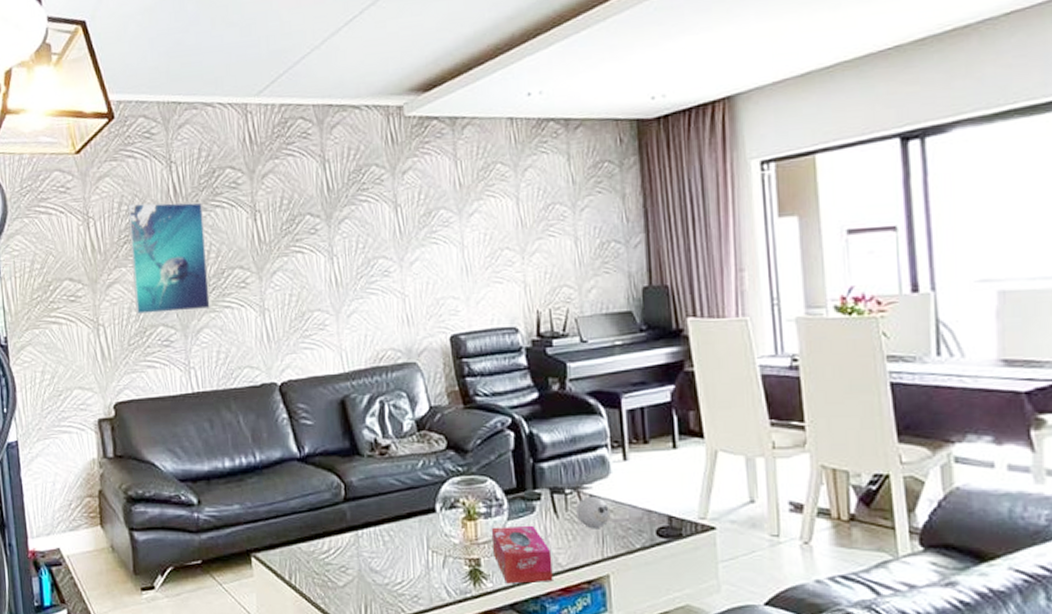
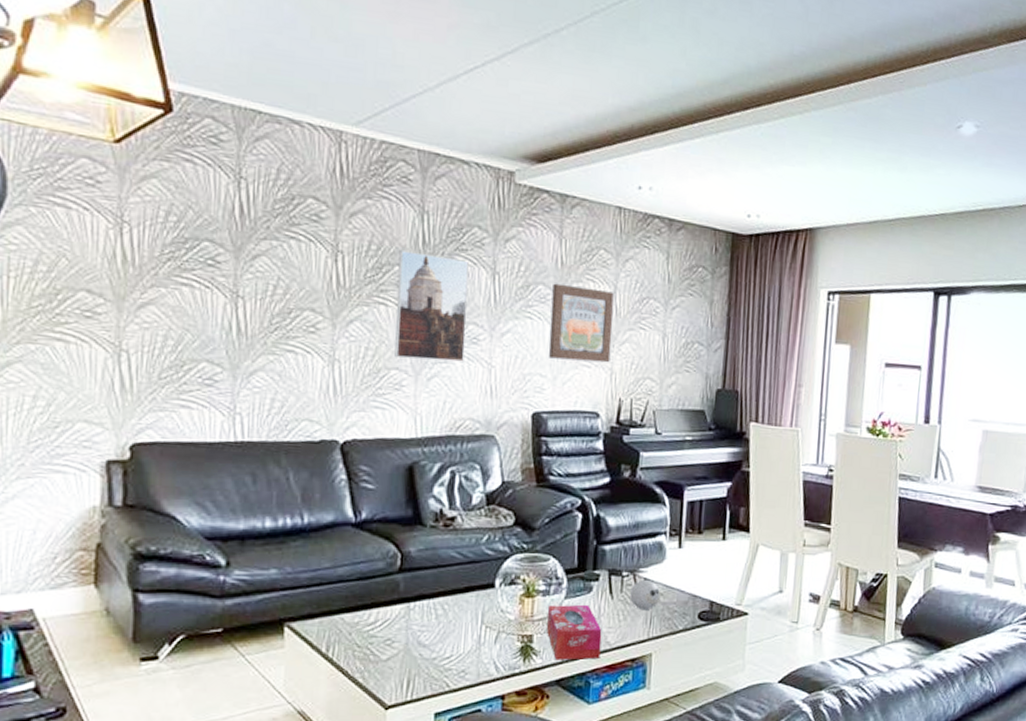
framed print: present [127,202,210,314] -> none [173,215,274,351]
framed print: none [308,198,378,300] -> present [394,250,469,362]
wall art: none [454,203,522,280] -> present [548,283,614,363]

